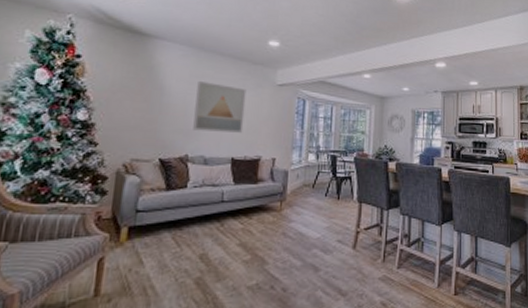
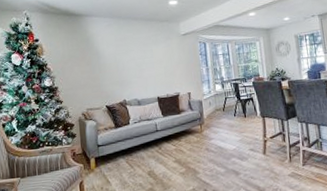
wall art: present [193,80,247,133] -> none [122,42,162,81]

